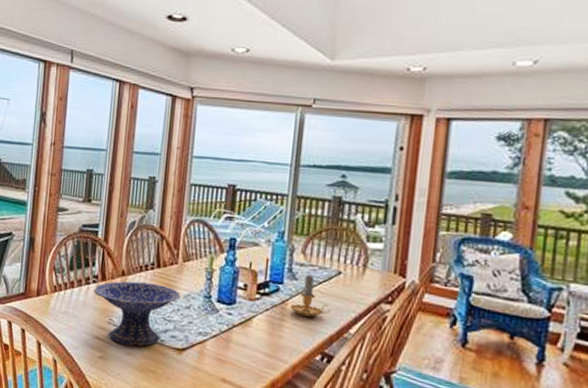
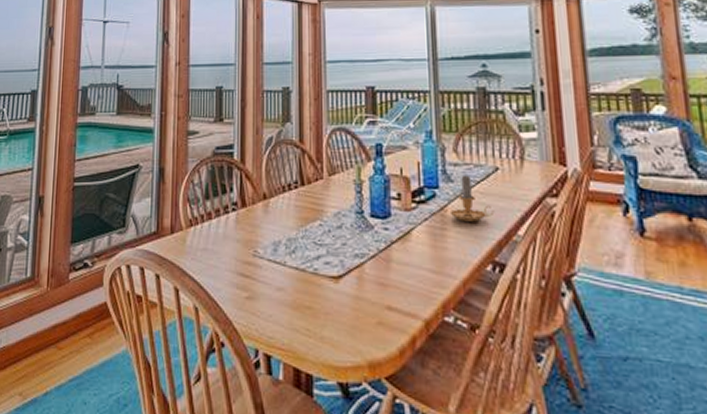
decorative bowl: present [94,281,181,346] -> none [234,204,330,279]

